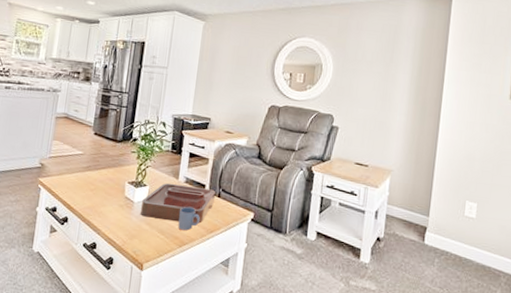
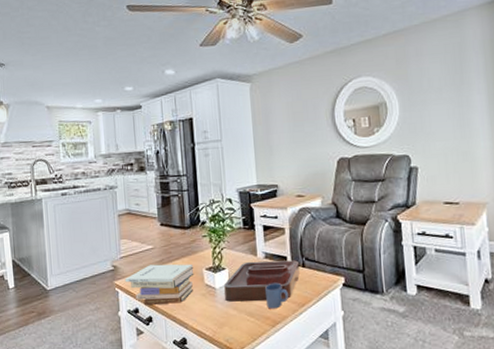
books: none [49,169,118,210] -> present [124,263,194,305]

